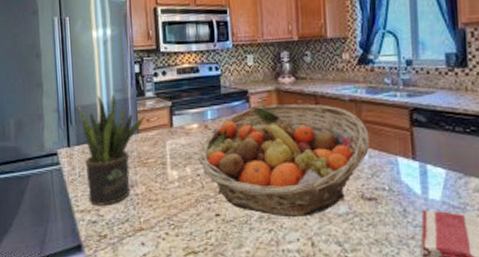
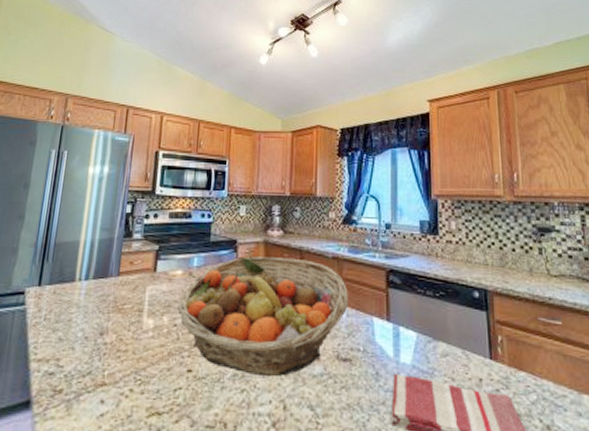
potted plant: present [78,93,146,206] -> none [50,231,130,355]

